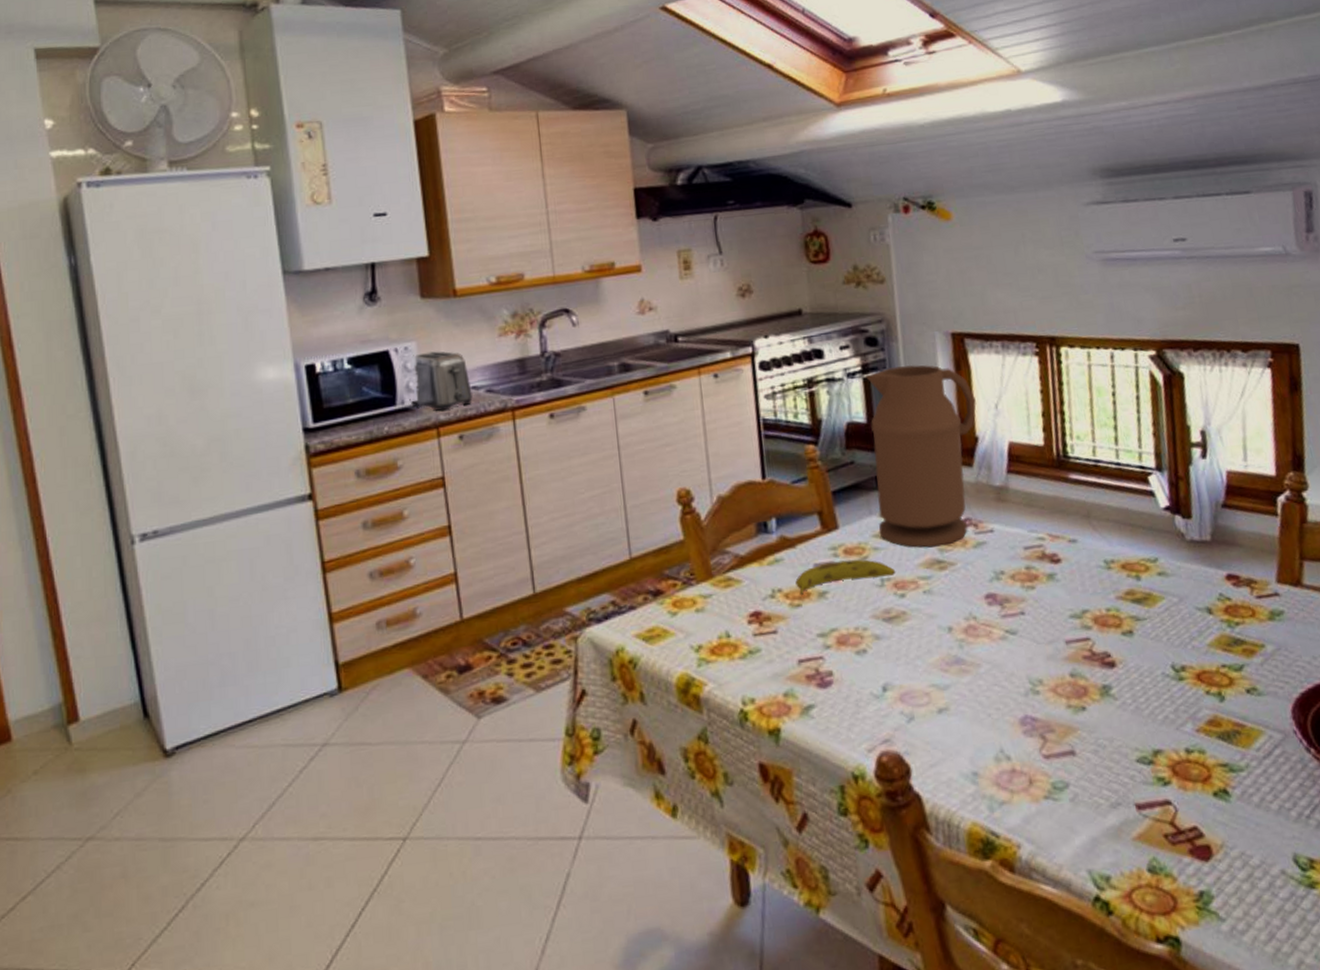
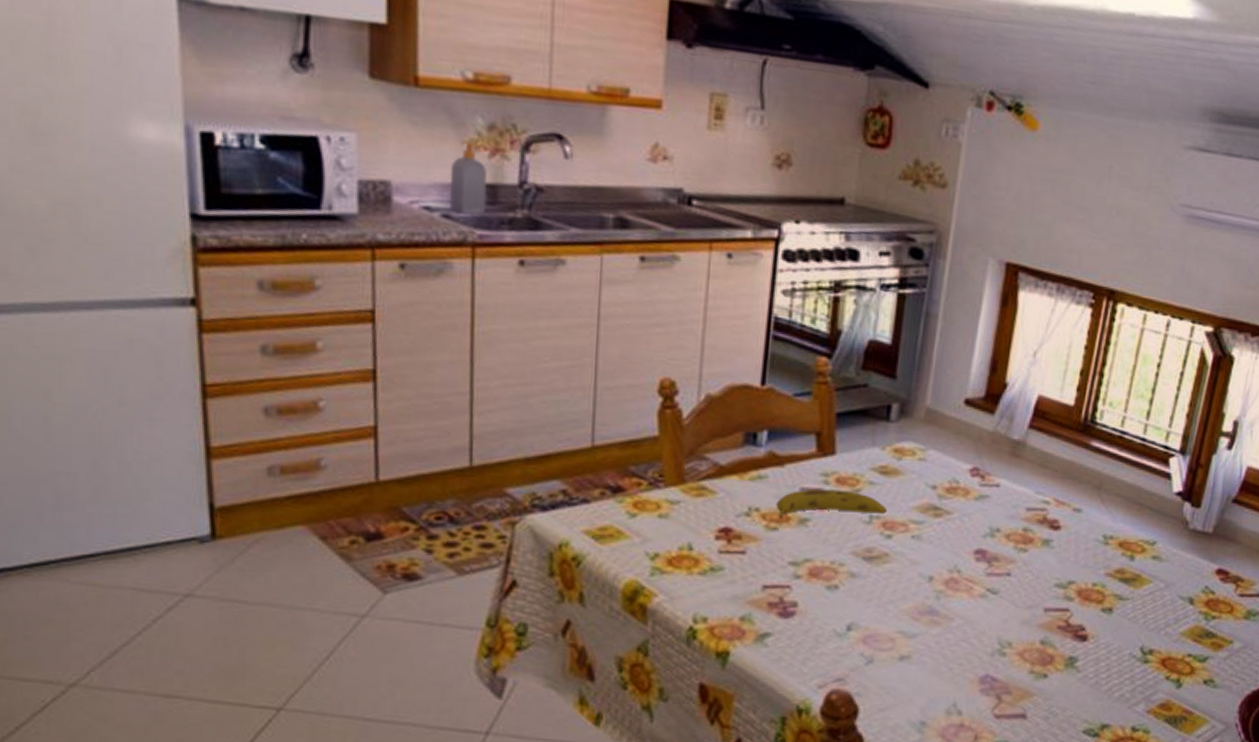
toaster: present [409,351,473,411] -> none [339,149,424,229]
soap bottle: none [487,328,519,388] -> present [450,140,487,216]
water jug: present [865,364,976,548] -> none [879,287,1015,492]

